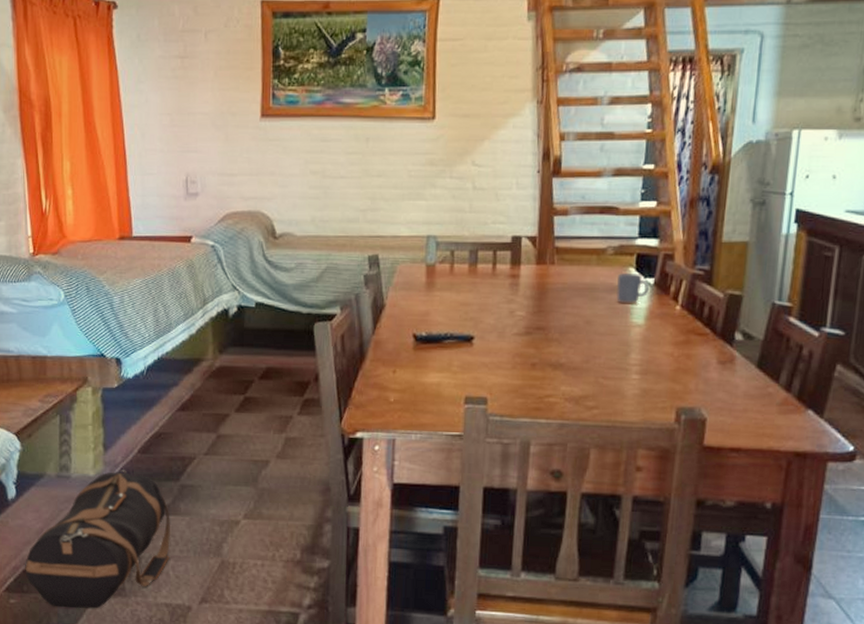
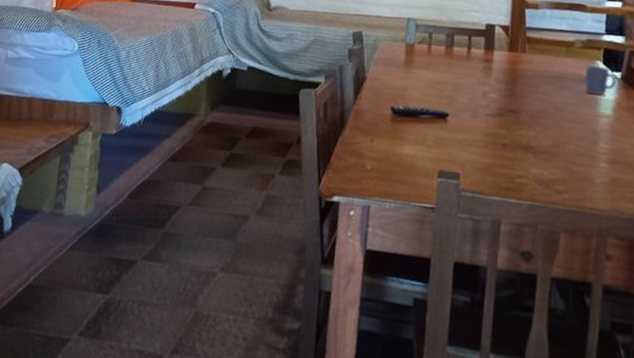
duffel bag: present [25,470,170,609] -> none [10,212,151,349]

